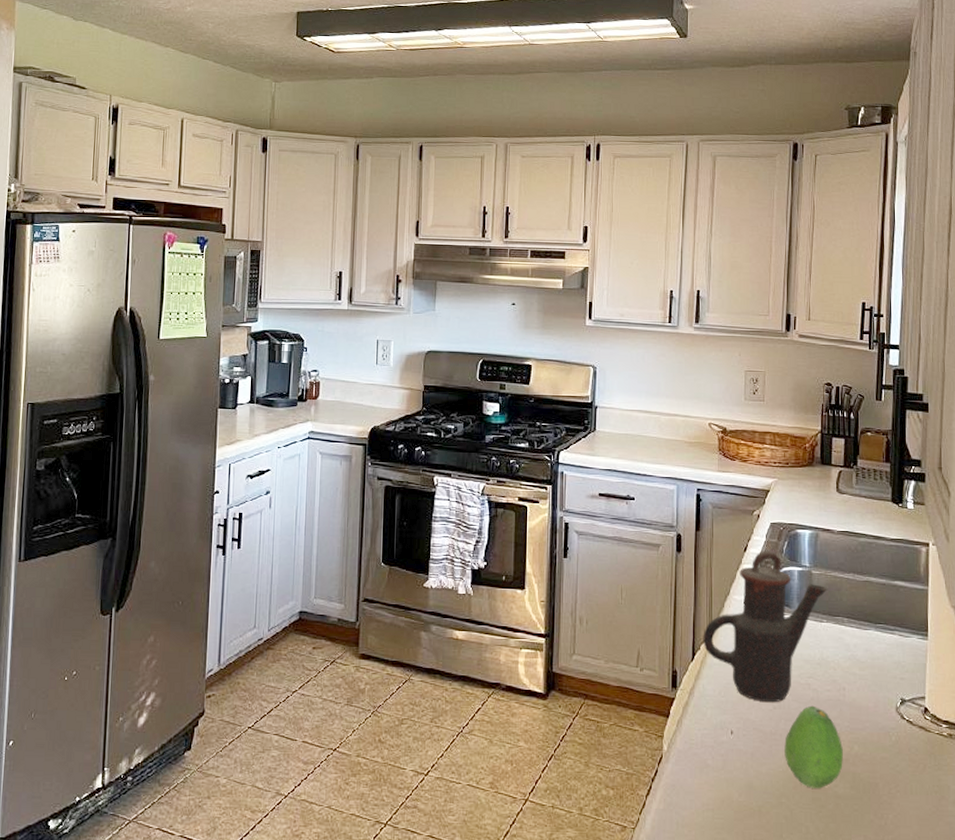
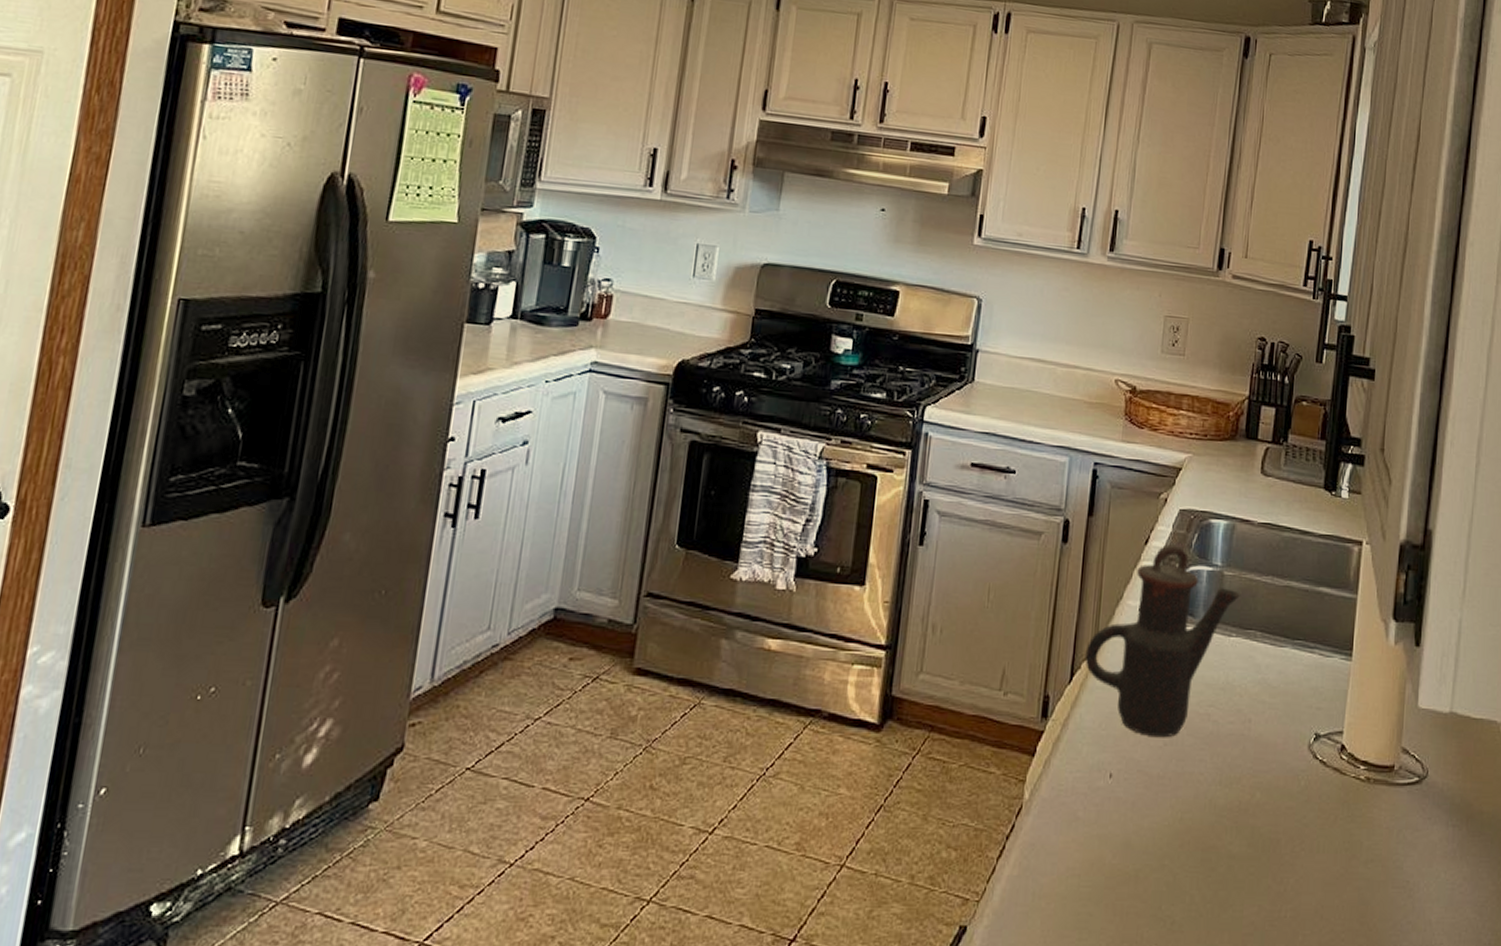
fruit: present [784,705,843,789] -> none [1172,741,1243,847]

